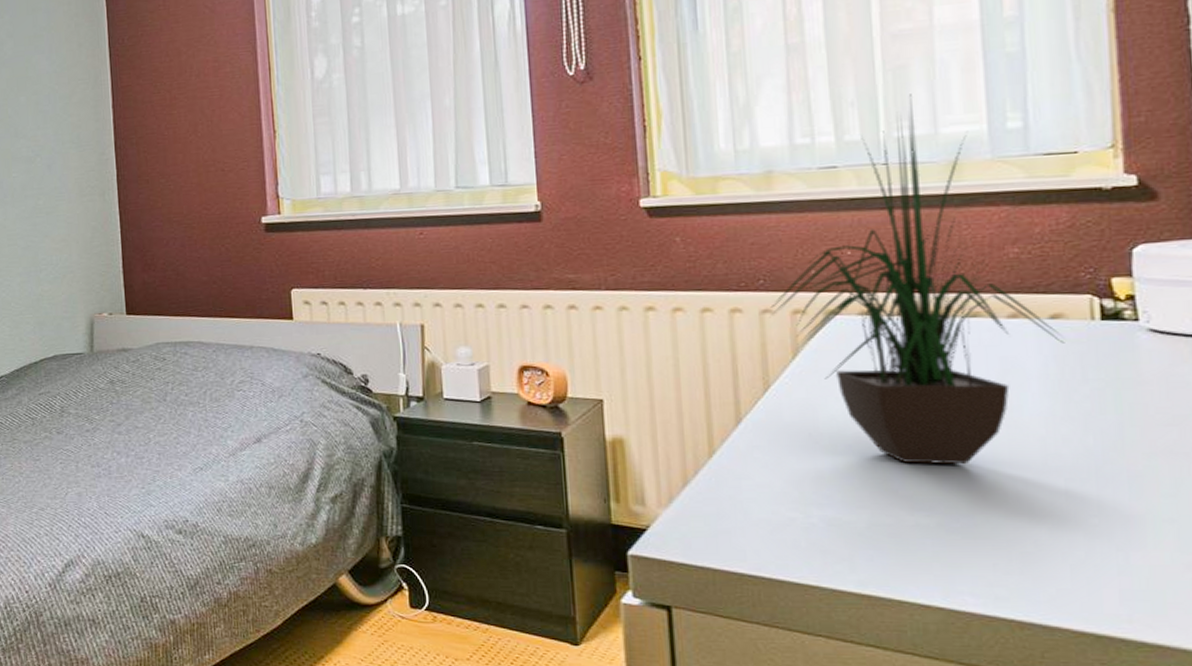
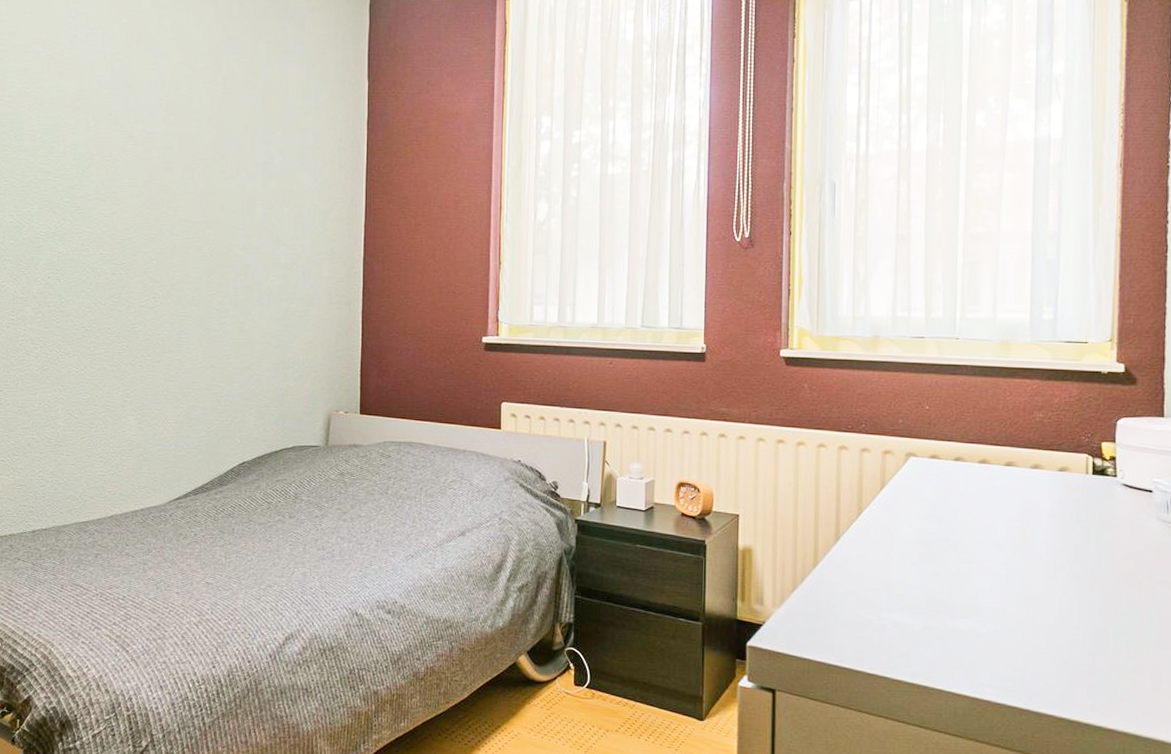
potted plant: present [770,94,1065,465] -> none [868,284,1068,583]

